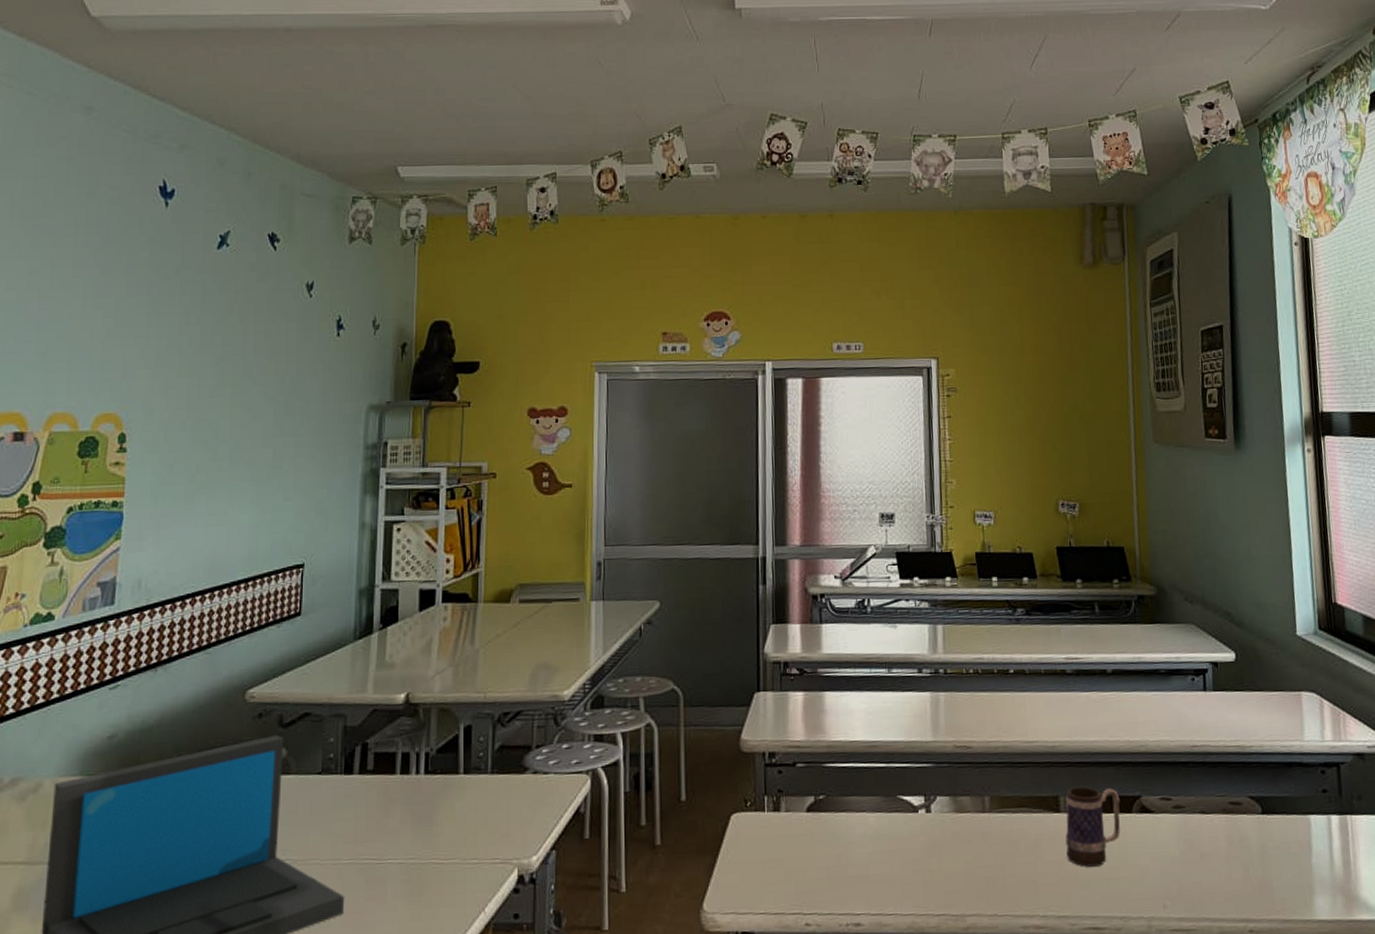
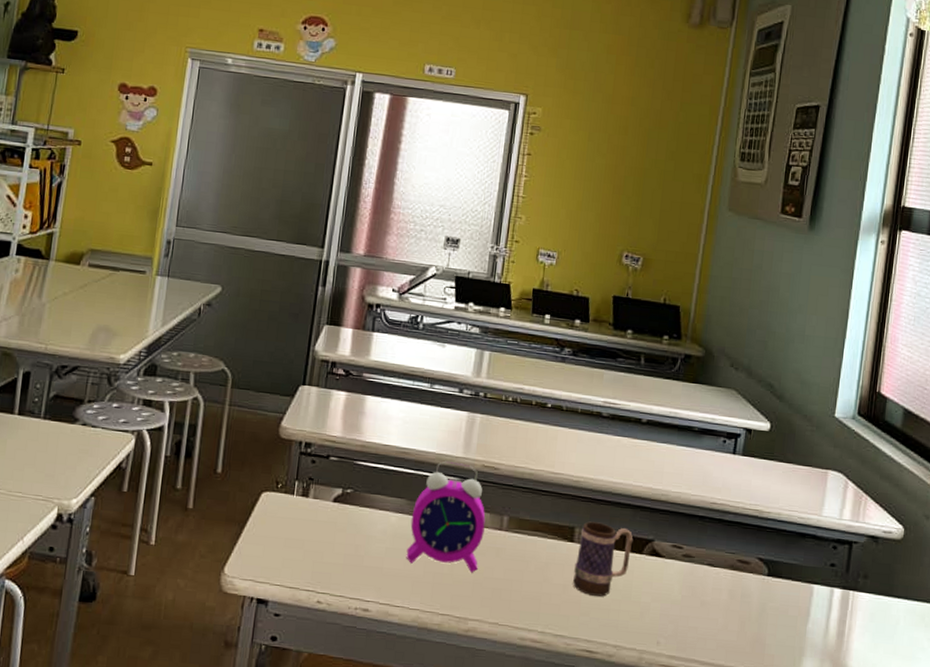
alarm clock: none [890,747,968,865] -> present [406,460,486,573]

